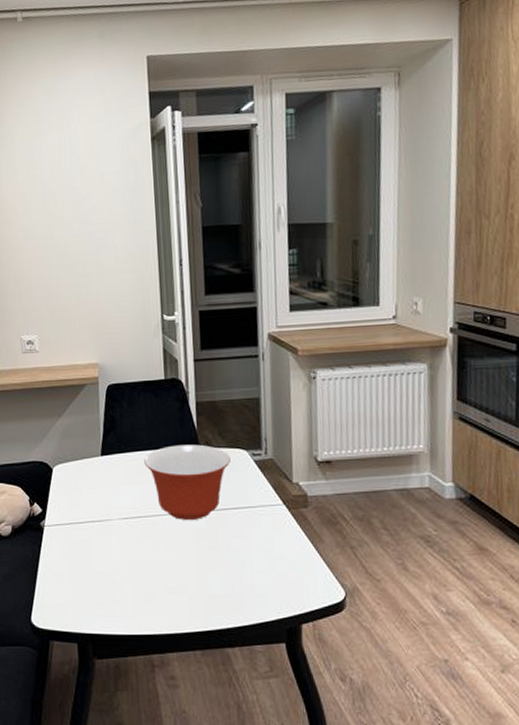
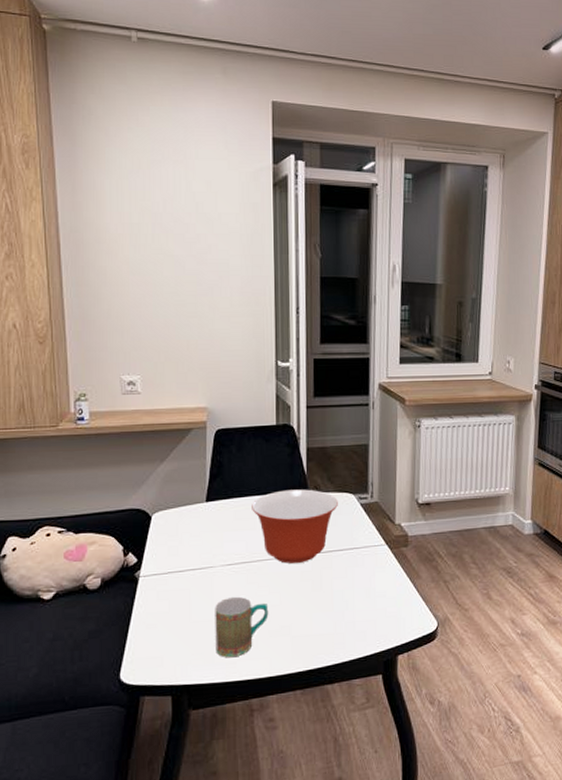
mug: none [113,550,166,610] -> present [215,596,269,657]

